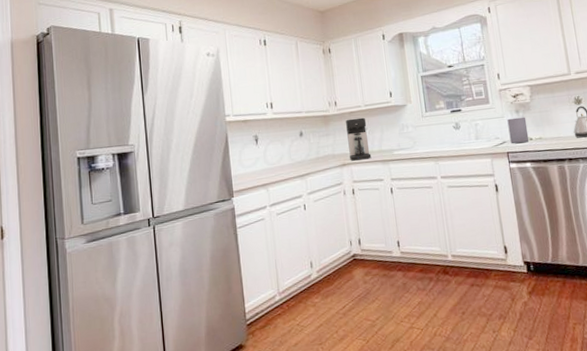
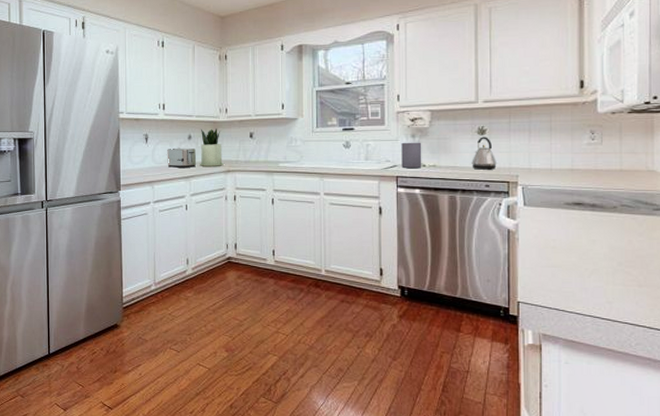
toaster: none [279,145,310,168] -> present [167,149,196,169]
planter: none [312,122,340,163] -> present [199,128,225,167]
coffee maker: present [346,117,372,161] -> none [235,127,257,168]

